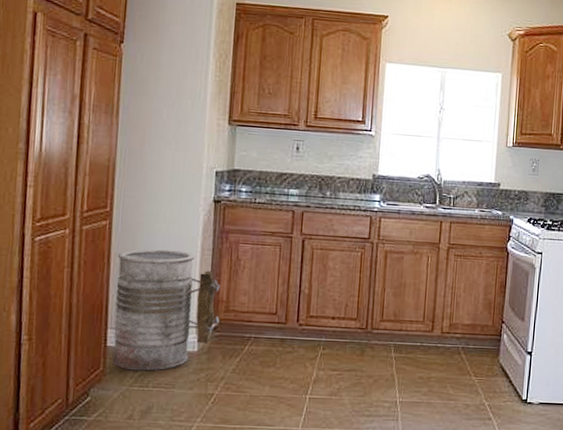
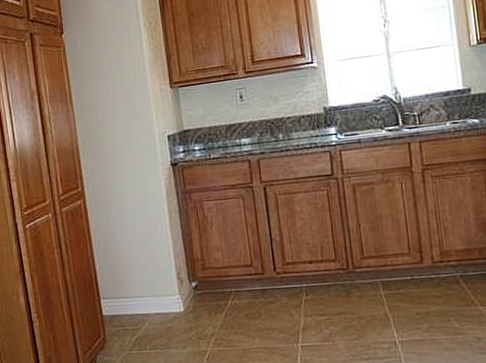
trash can: present [112,249,220,371] -> none [95,217,199,336]

